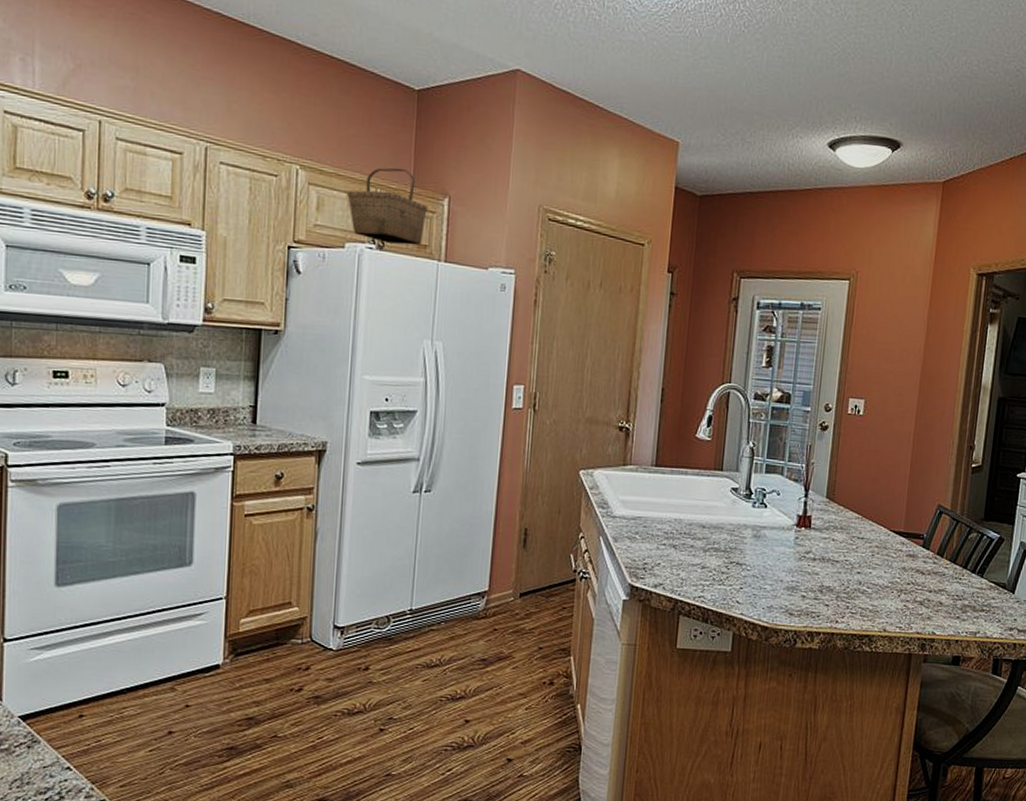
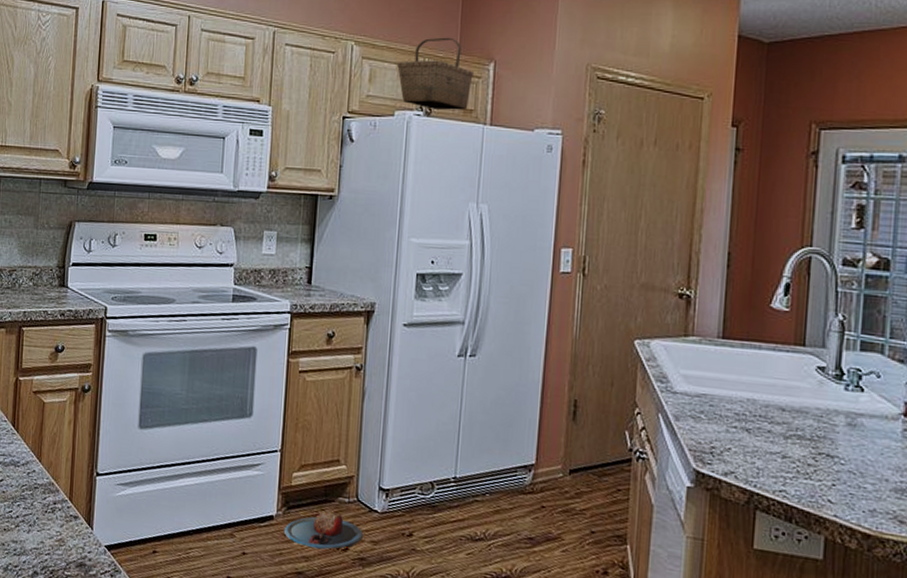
pet bowl: none [231,653,318,693] -> present [283,510,363,550]

